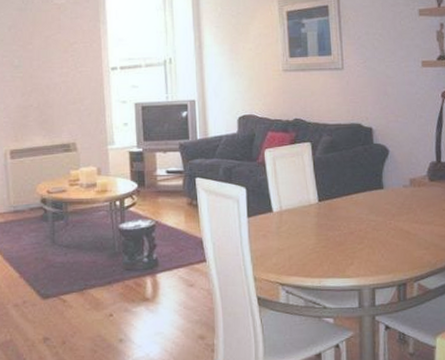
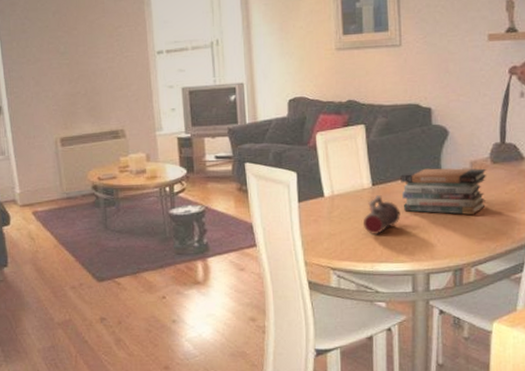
beer mug: none [310,210,346,251] -> present [362,194,401,235]
book stack: none [345,185,425,231] -> present [400,168,487,216]

